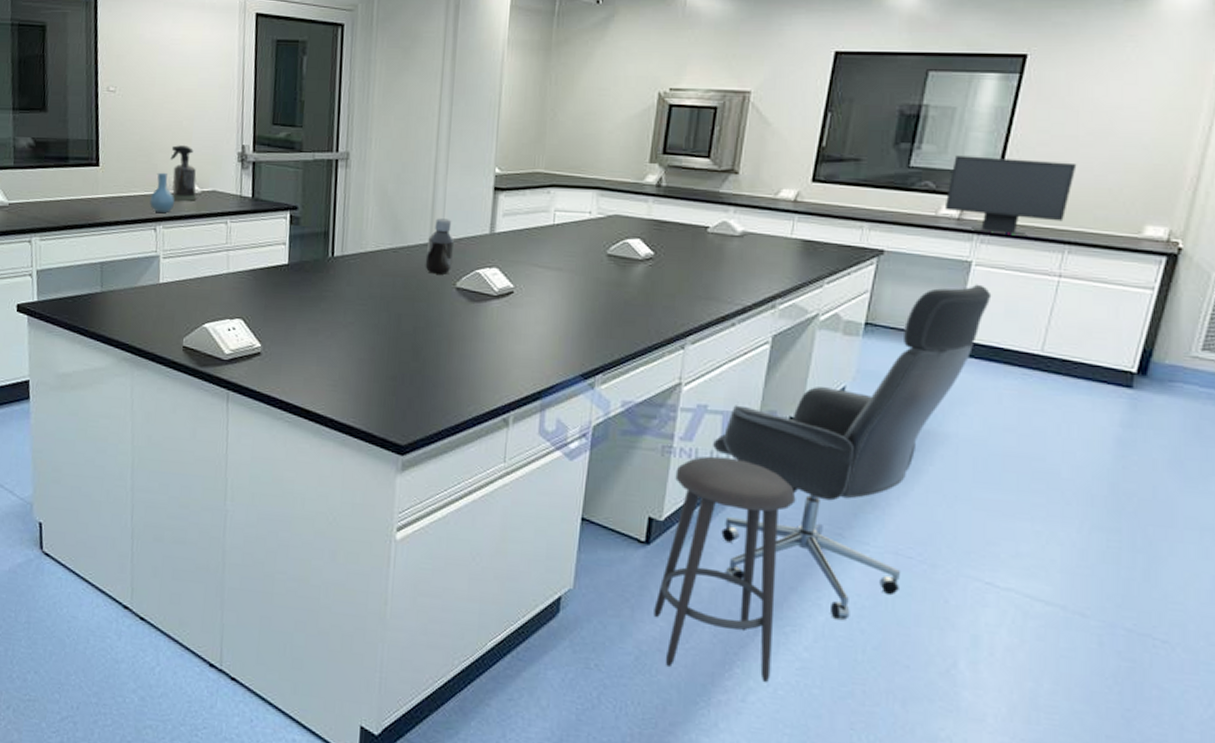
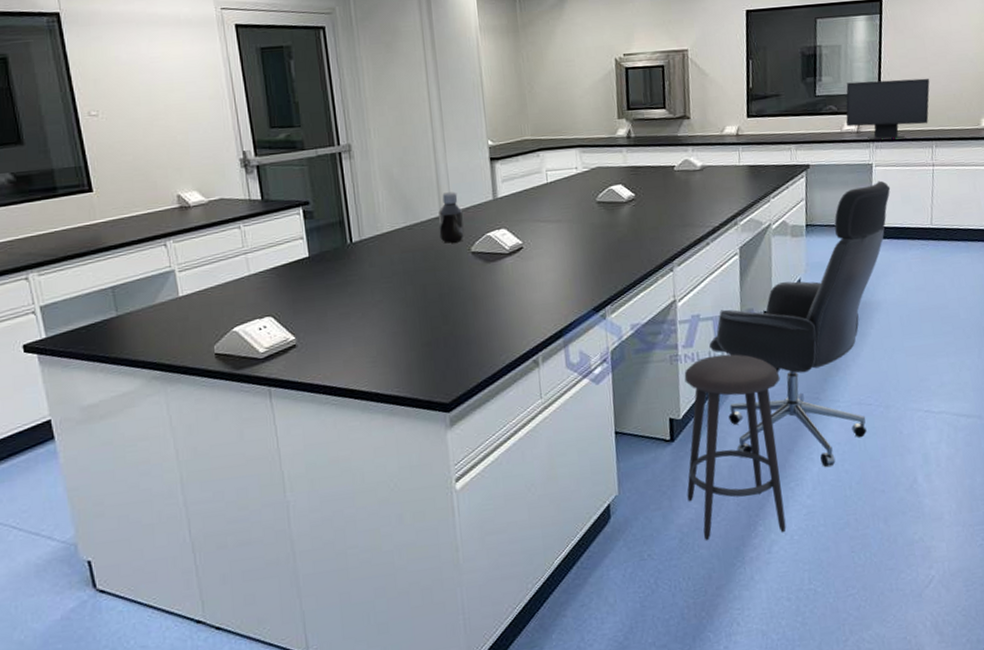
flask: present [150,172,175,214] -> none [155,188,182,229]
spray bottle: present [170,145,197,201] -> none [169,159,204,214]

